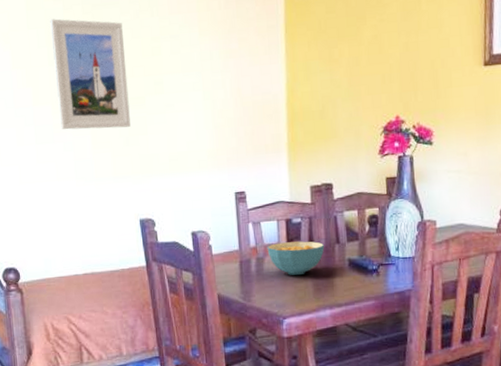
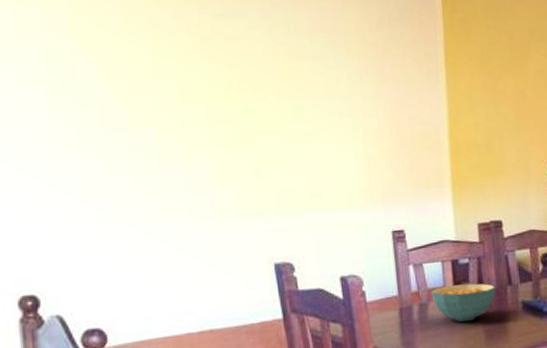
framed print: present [50,18,131,130] -> none [155,27,262,158]

